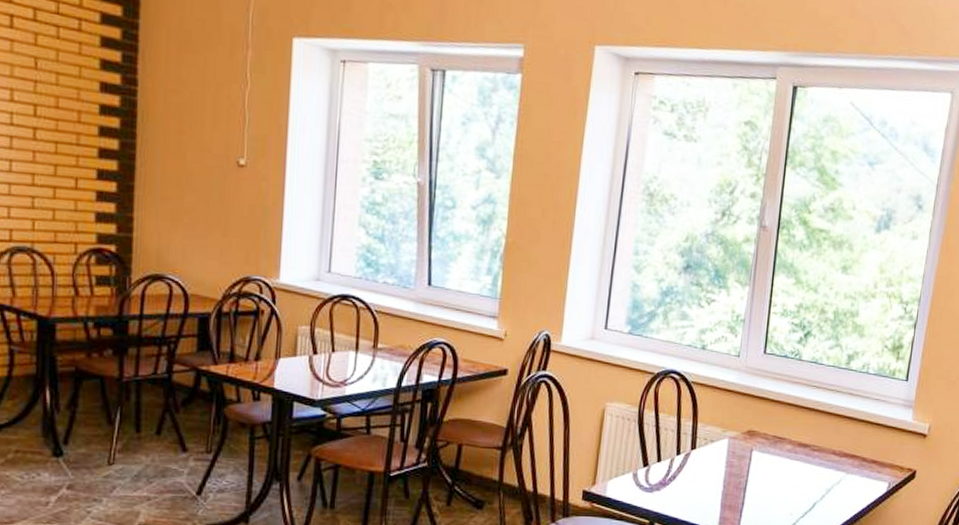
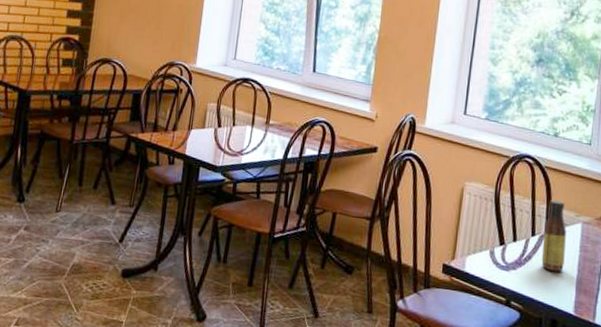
sauce bottle: none [686,416,712,490] -> present [541,199,566,272]

